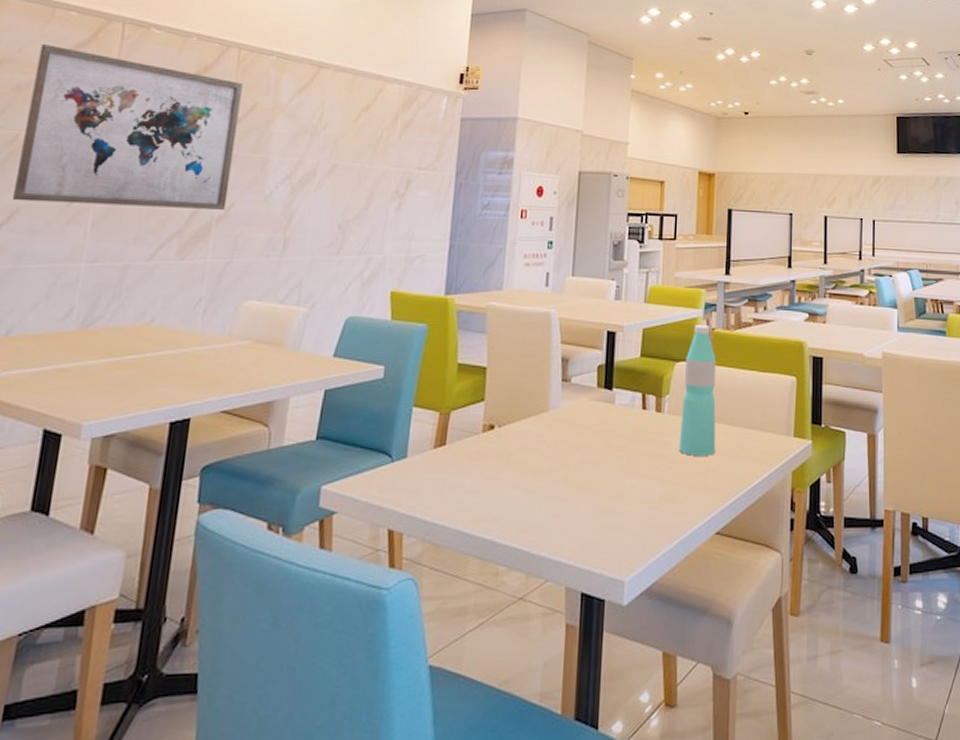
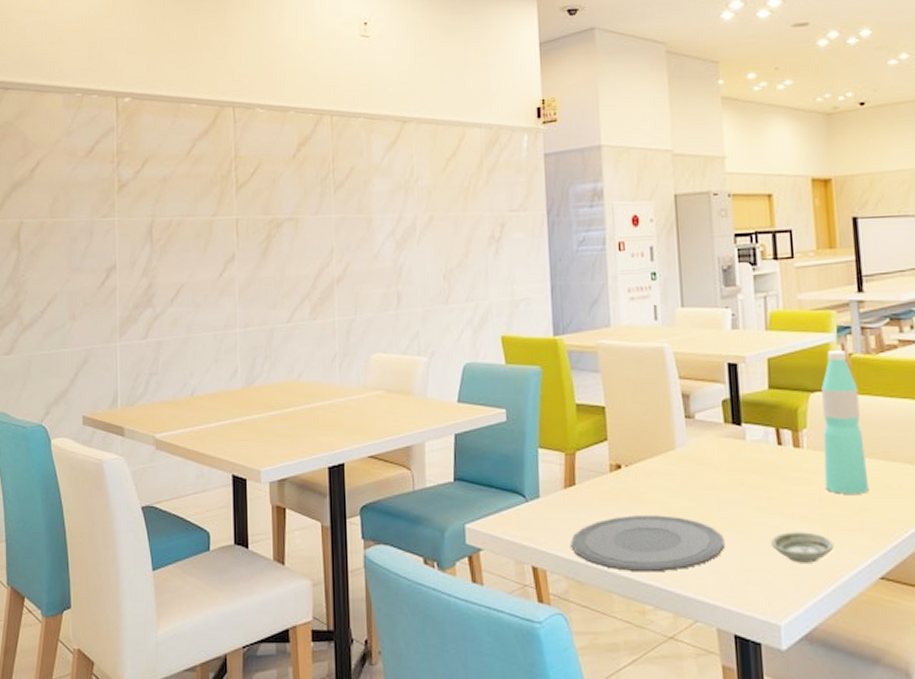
wall art: present [13,44,243,210] -> none [174,137,343,279]
plate: none [432,476,584,532] -> present [571,515,725,571]
saucer: none [625,491,680,521] -> present [770,532,834,563]

